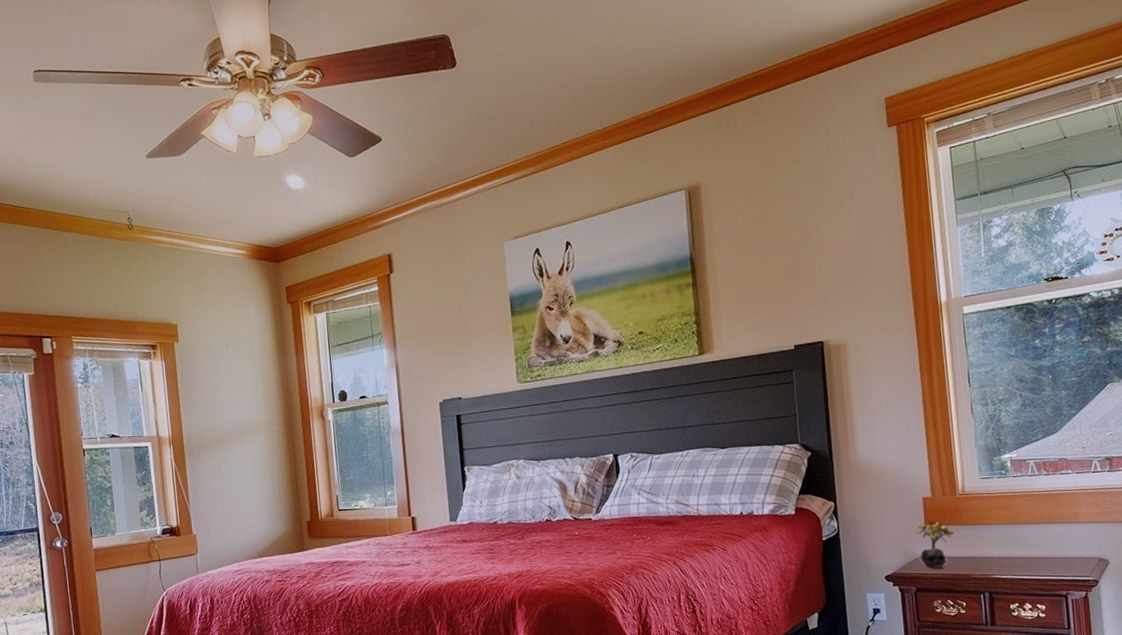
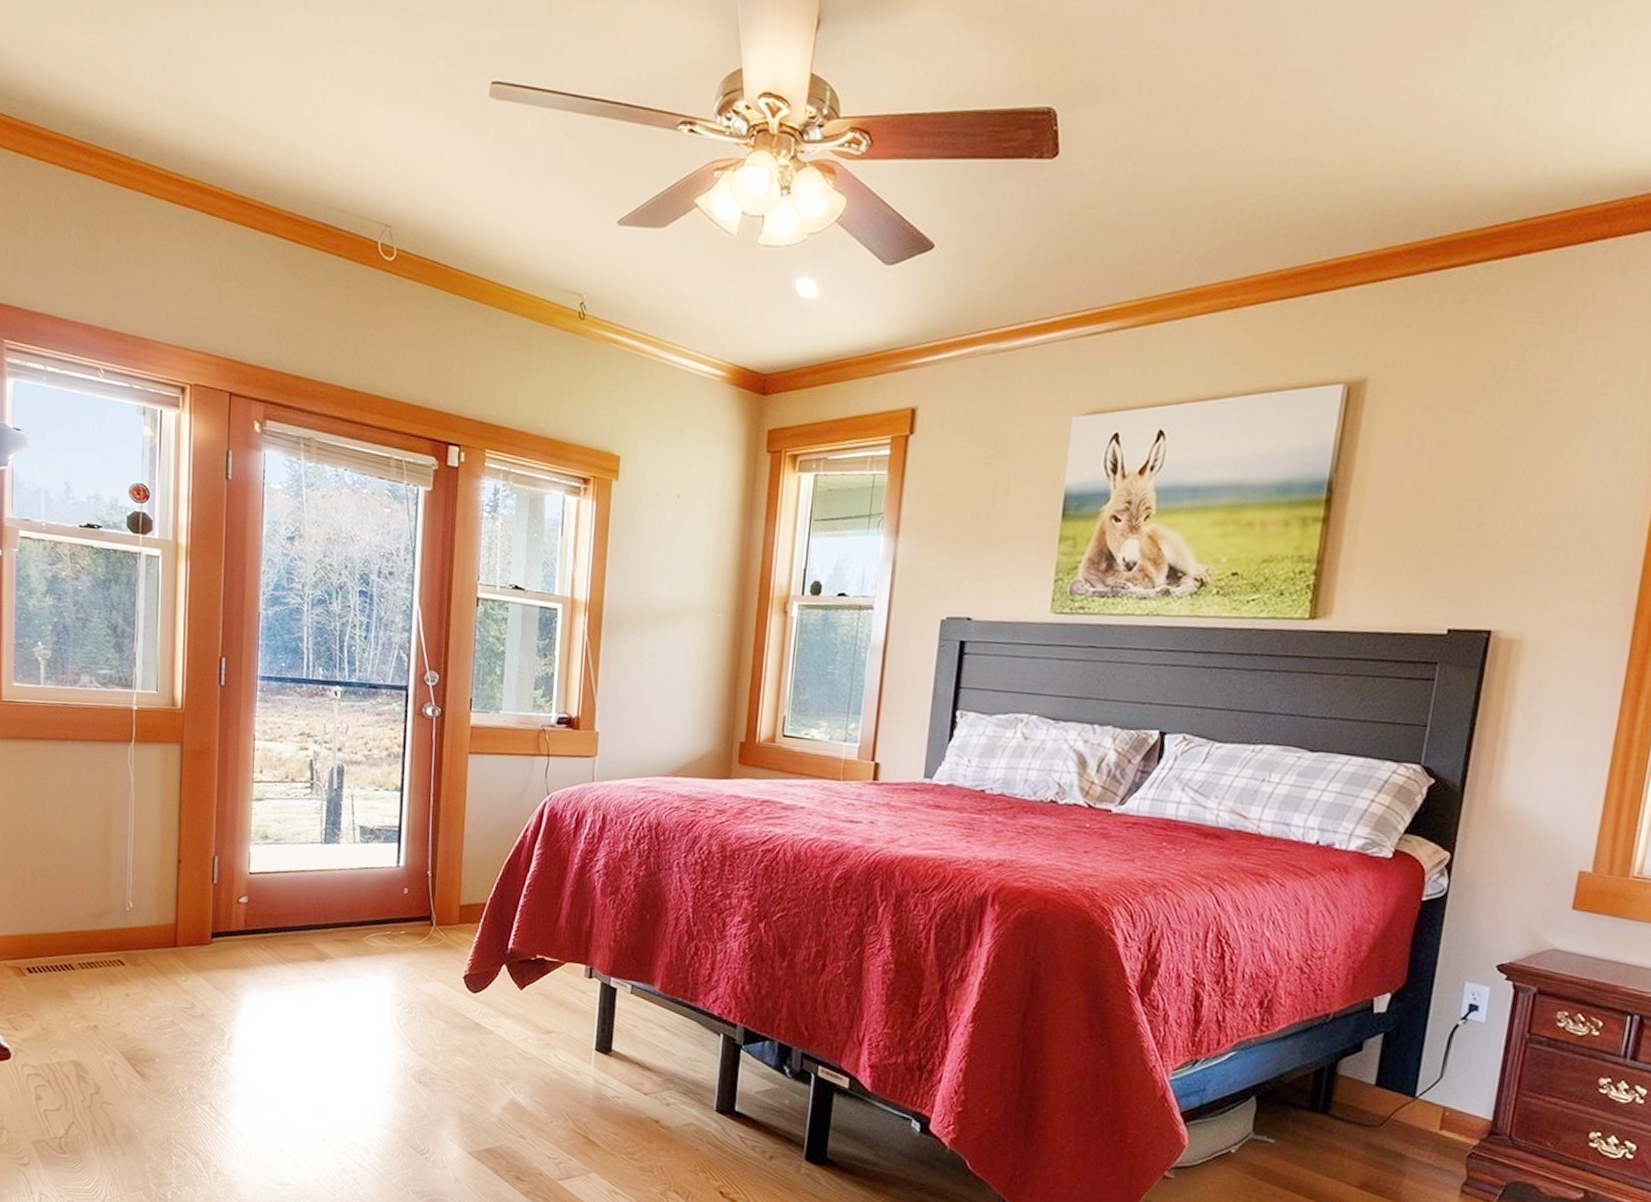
succulent plant: present [915,519,954,570] -> none [1554,902,1612,972]

